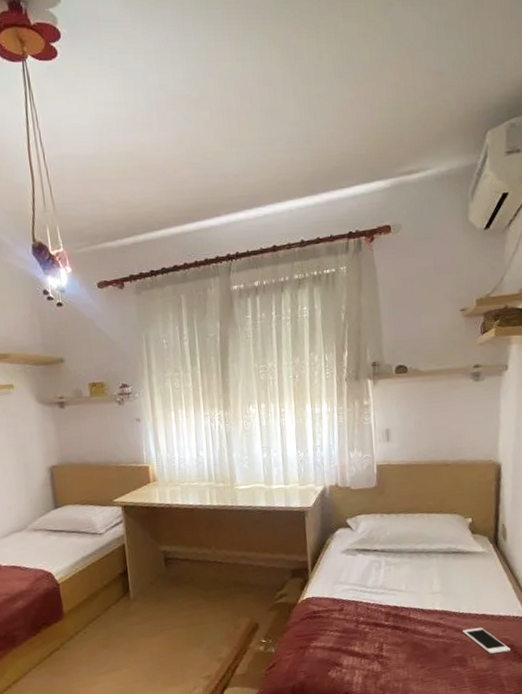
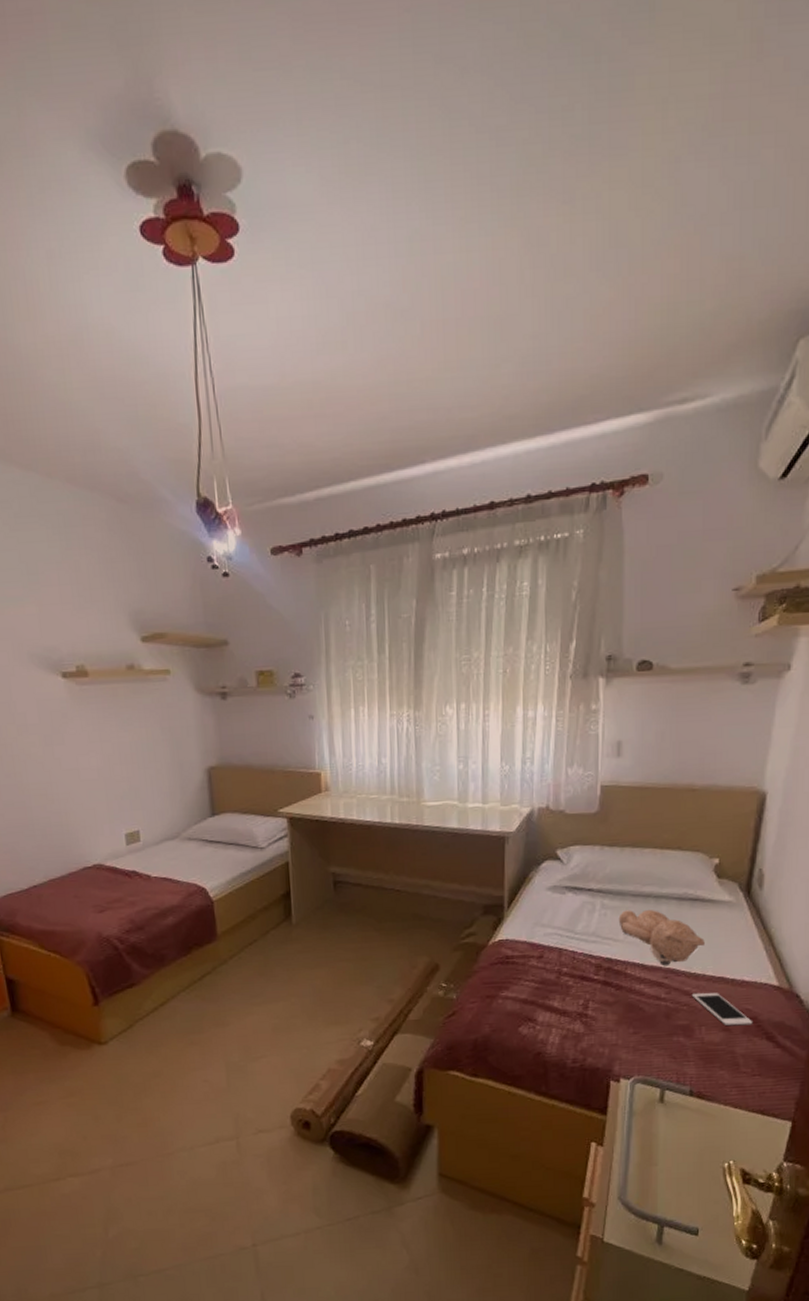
teddy bear: none [400,563,468,609] -> present [618,909,705,966]

